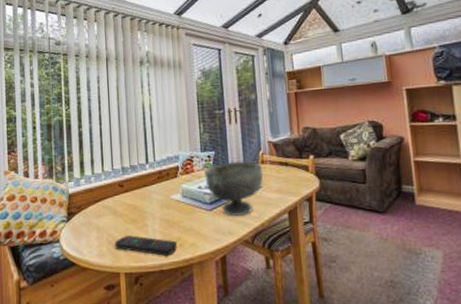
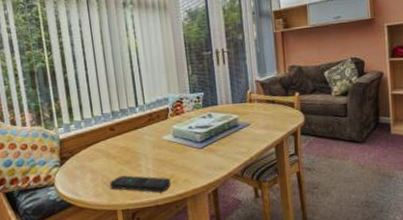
decorative bowl: present [204,161,264,216] -> none [194,100,252,153]

